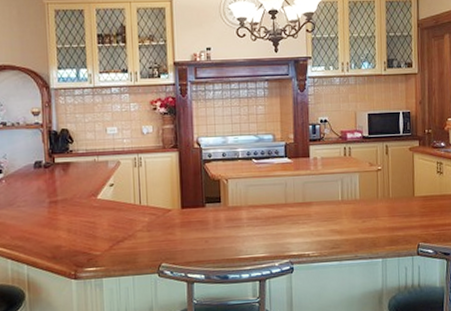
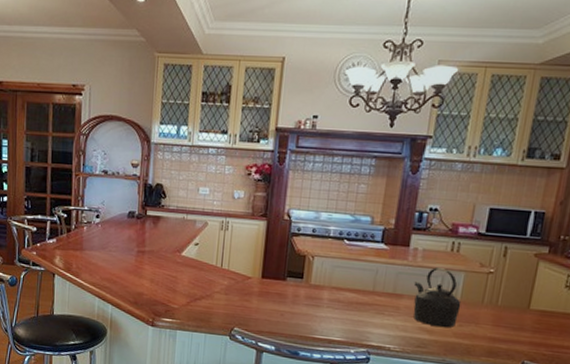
kettle: none [319,172,361,227] -> present [413,267,461,328]

